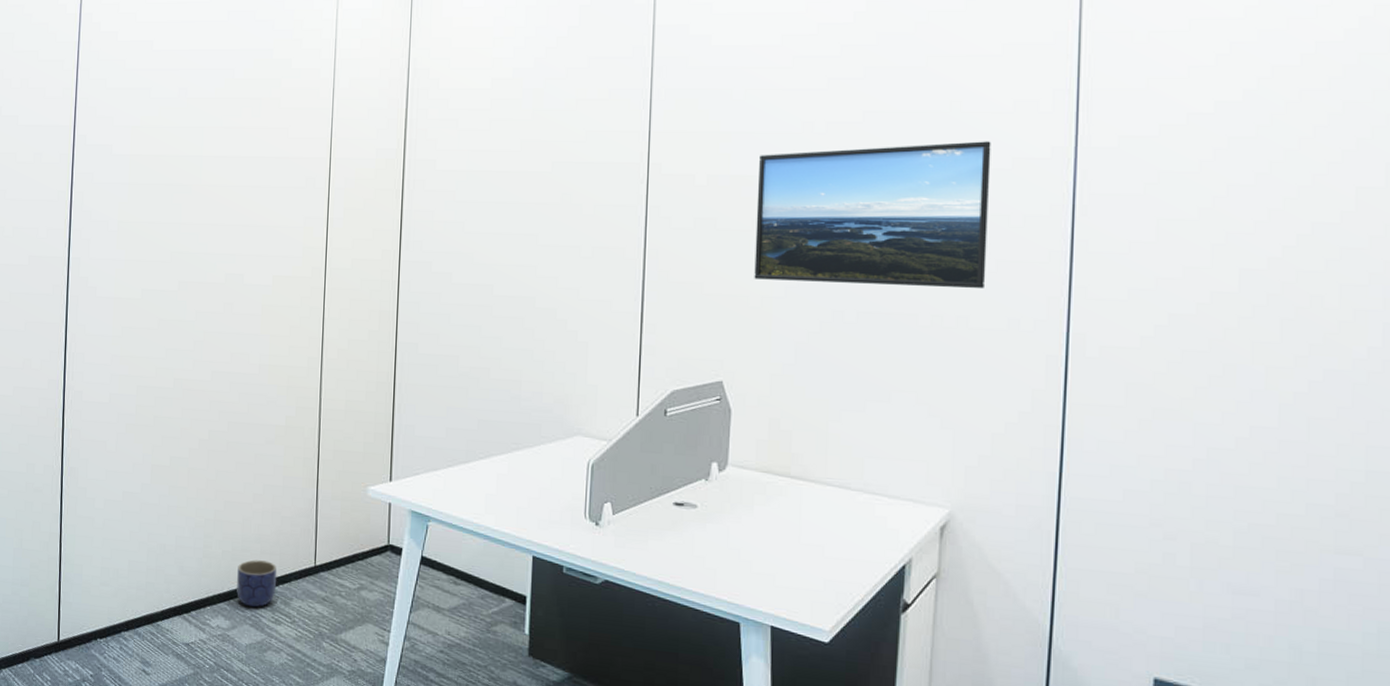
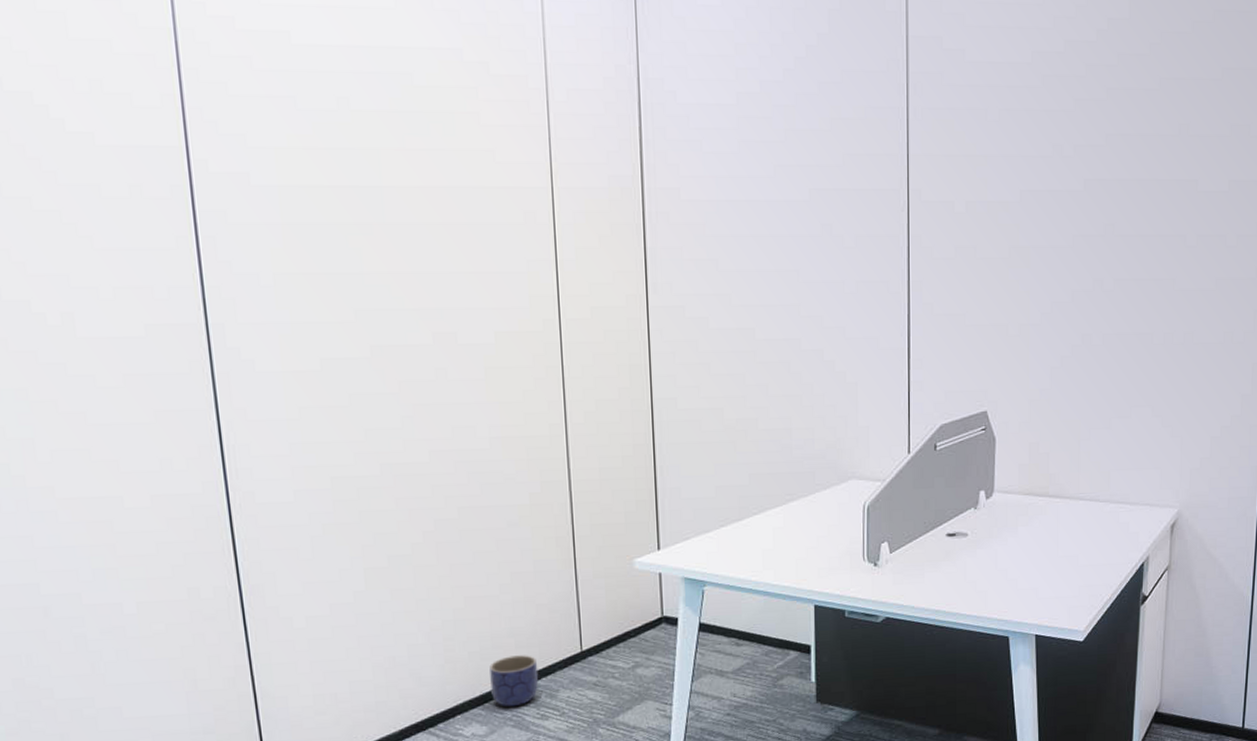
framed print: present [754,141,991,288] -> none [1012,164,1213,307]

